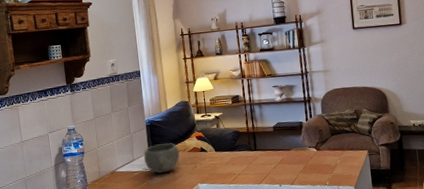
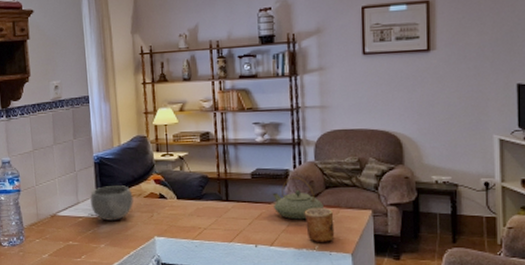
teapot: none [290,127,331,162] -> present [272,177,324,220]
cup: none [316,150,341,180] -> present [304,207,335,243]

